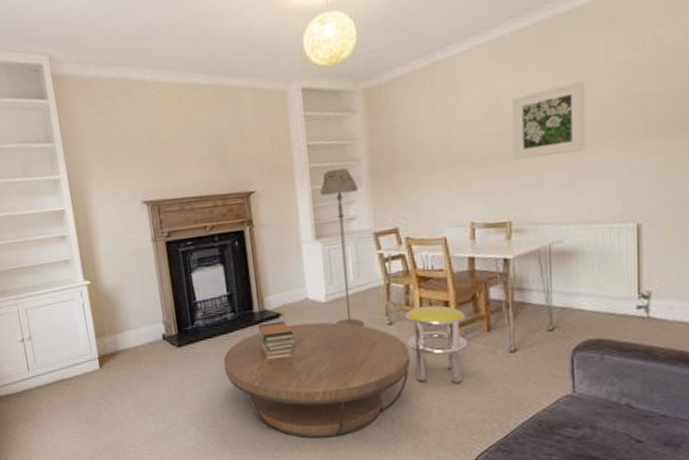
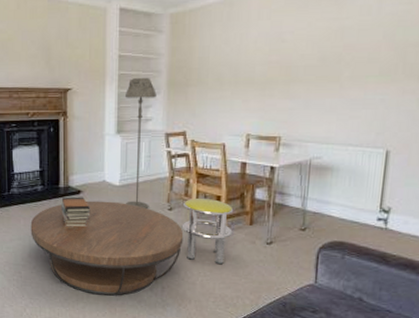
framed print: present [511,80,586,161] -> none [289,26,358,87]

